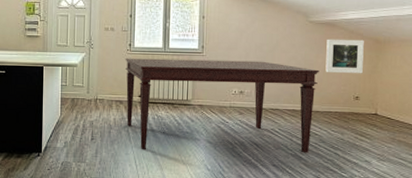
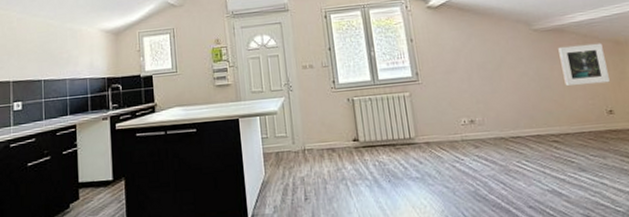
dining table: present [125,58,319,153] -> none [330,81,569,206]

